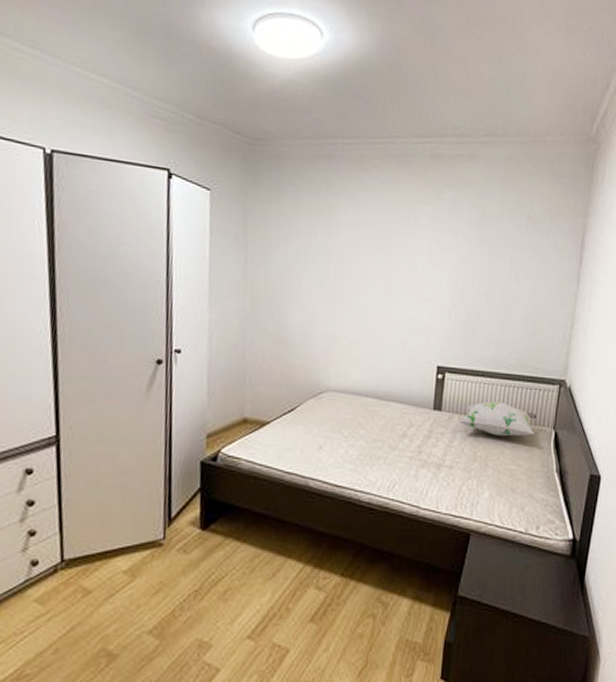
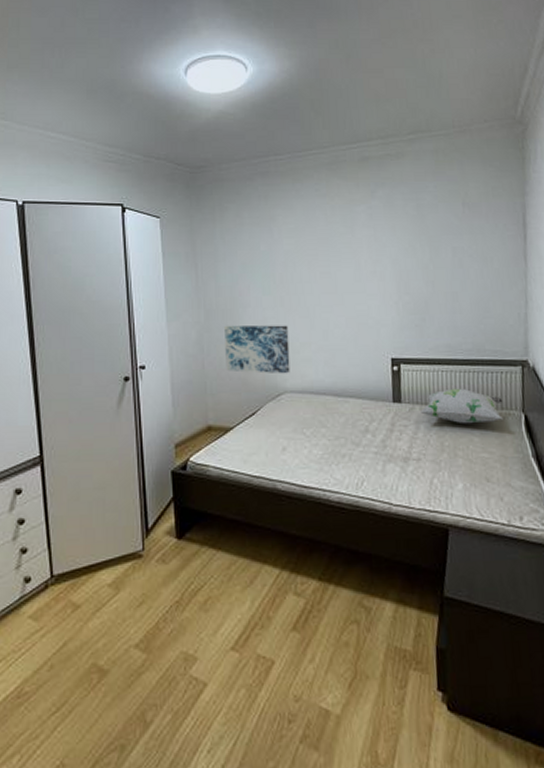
wall art: none [268,315,338,372] -> present [225,325,290,374]

